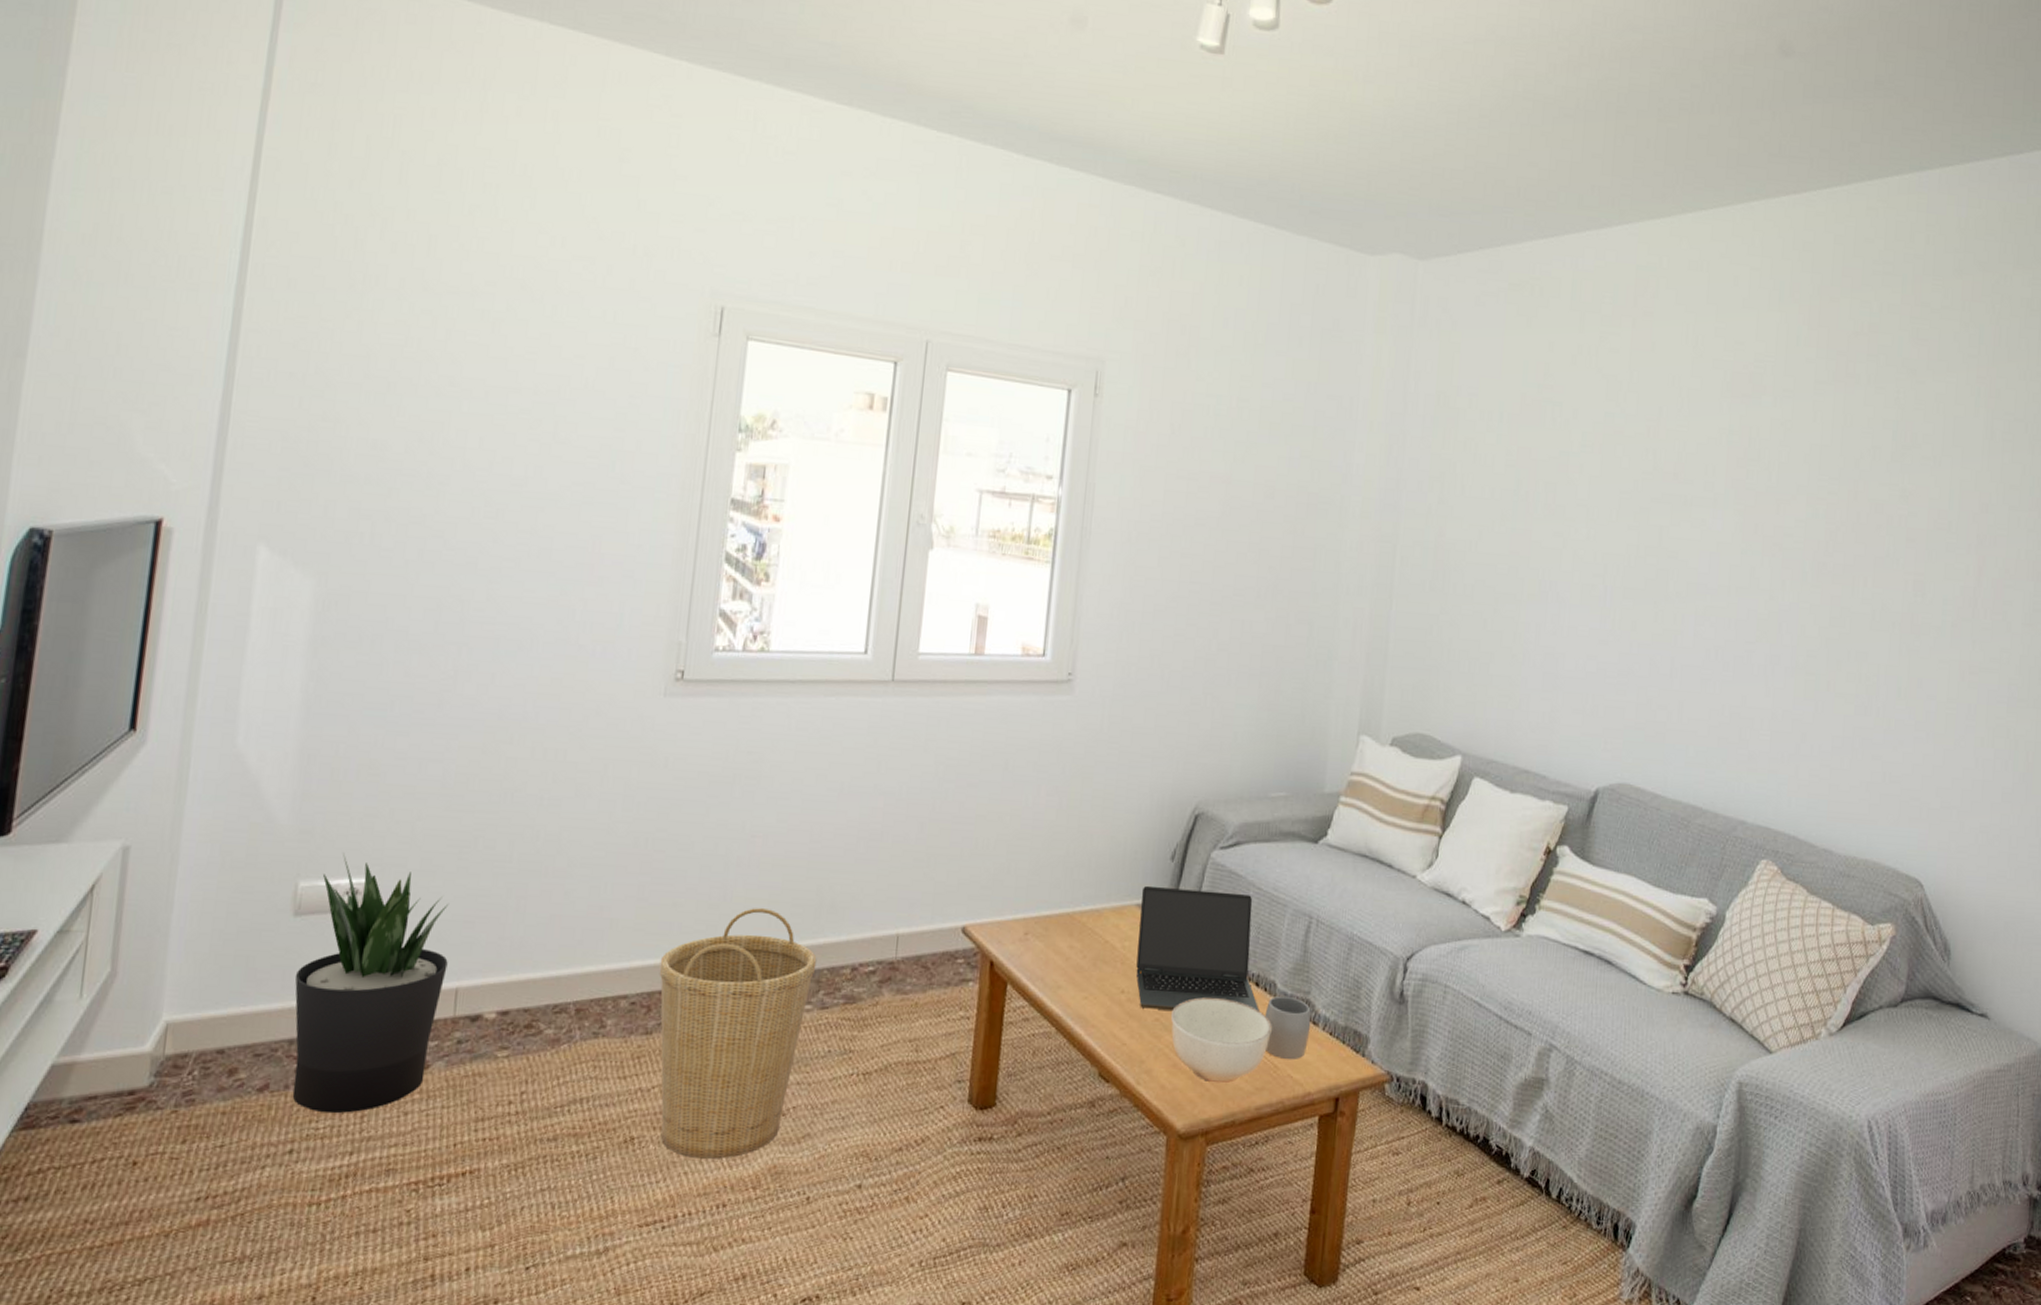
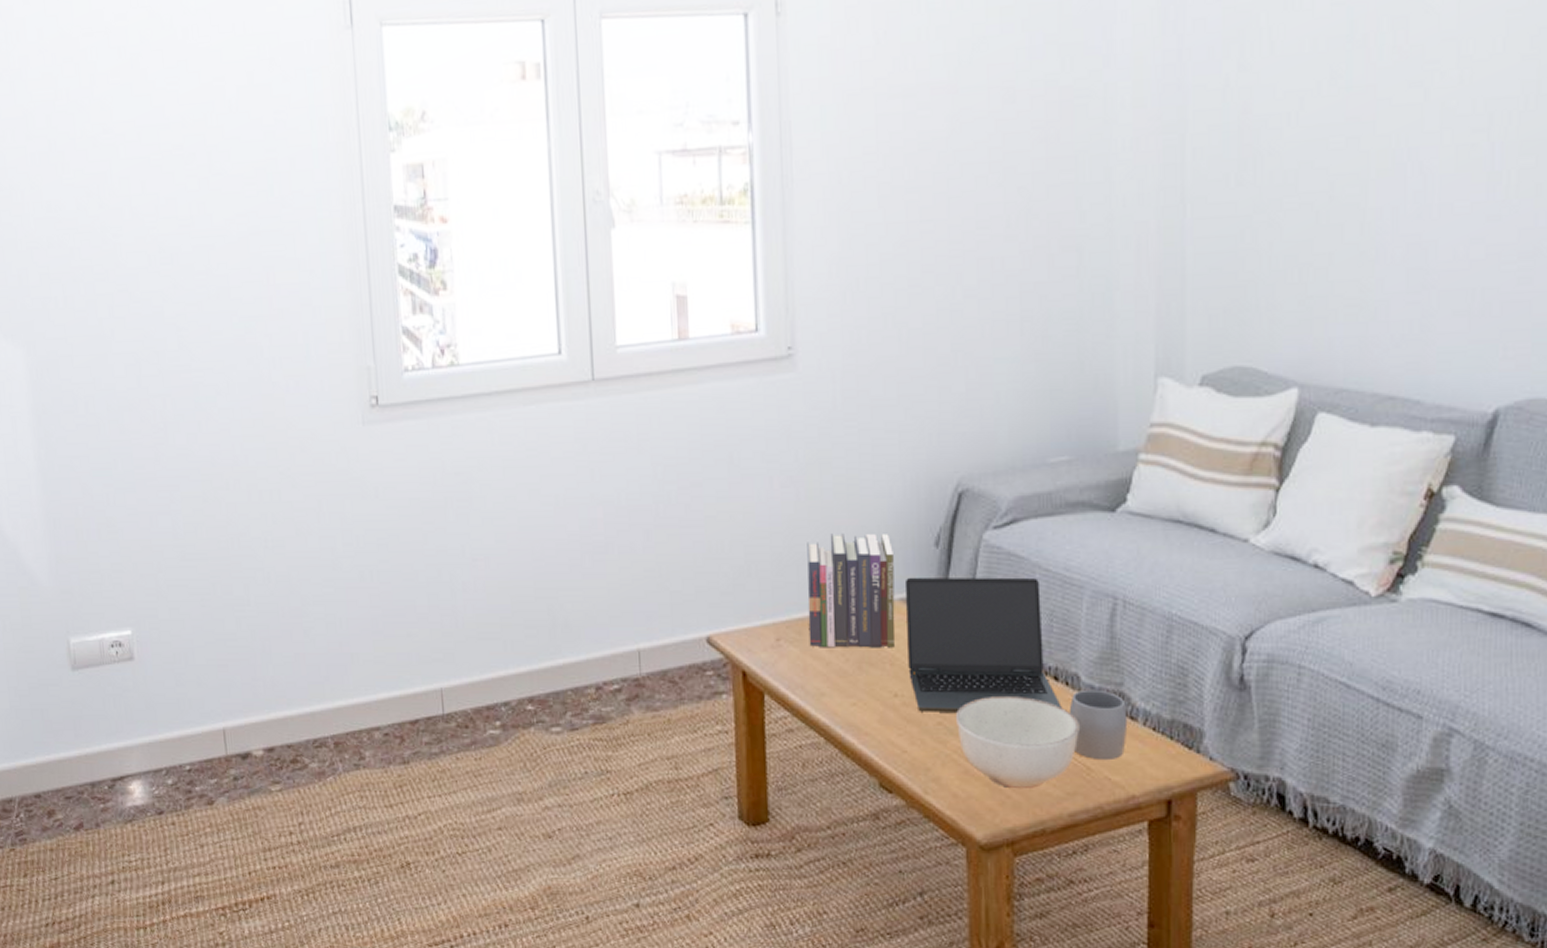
planter: present [292,852,450,1114] -> none [84,608,212,848]
basket: present [659,908,817,1159] -> none [405,633,560,881]
books: none [1053,841,1136,948] -> present [807,533,896,648]

